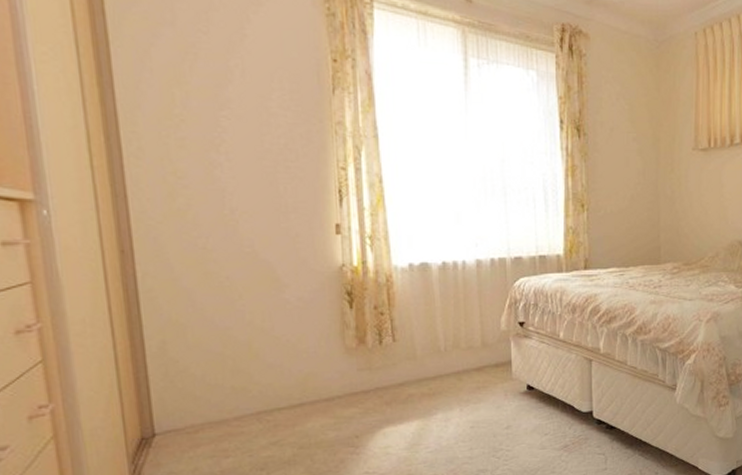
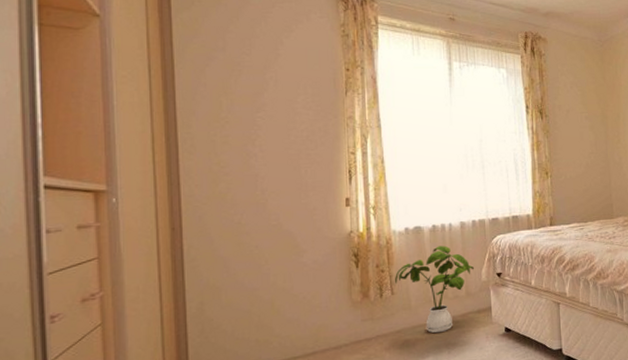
house plant: none [397,287,493,388] -> present [395,245,475,334]

